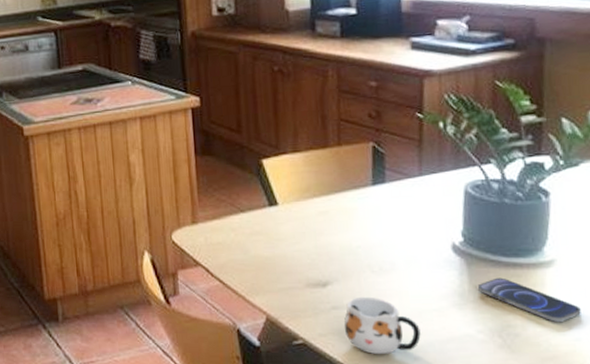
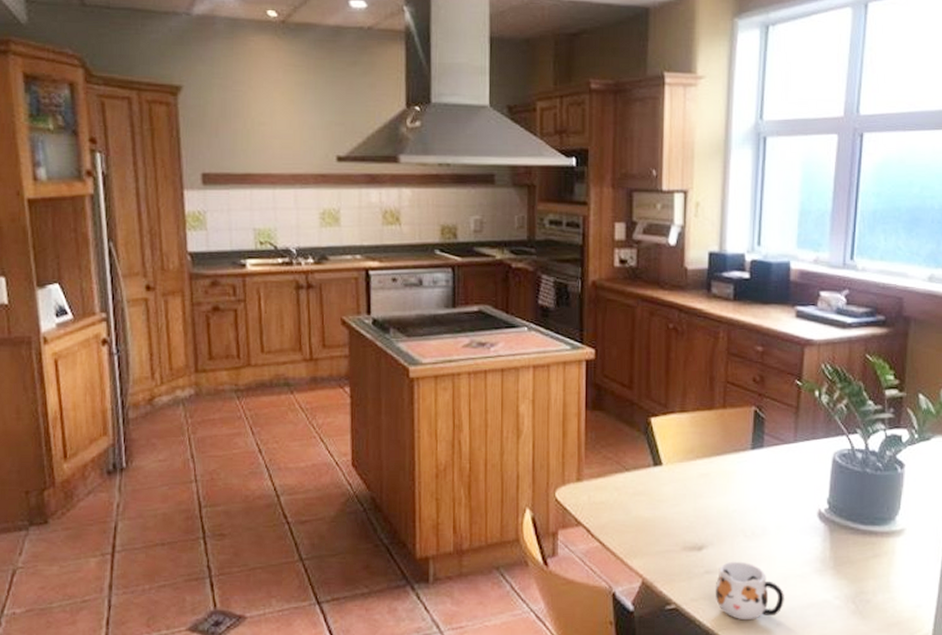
smartphone: present [478,277,581,323] -> none [838,545,923,590]

